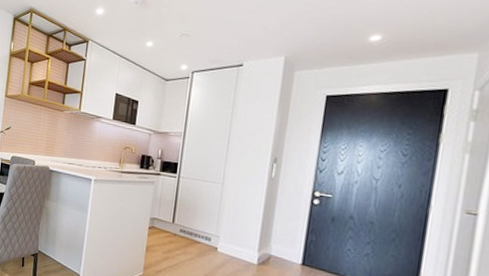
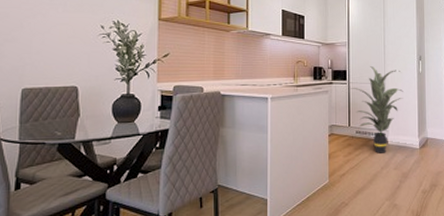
indoor plant: none [180,162,246,260] -> present [350,66,403,154]

